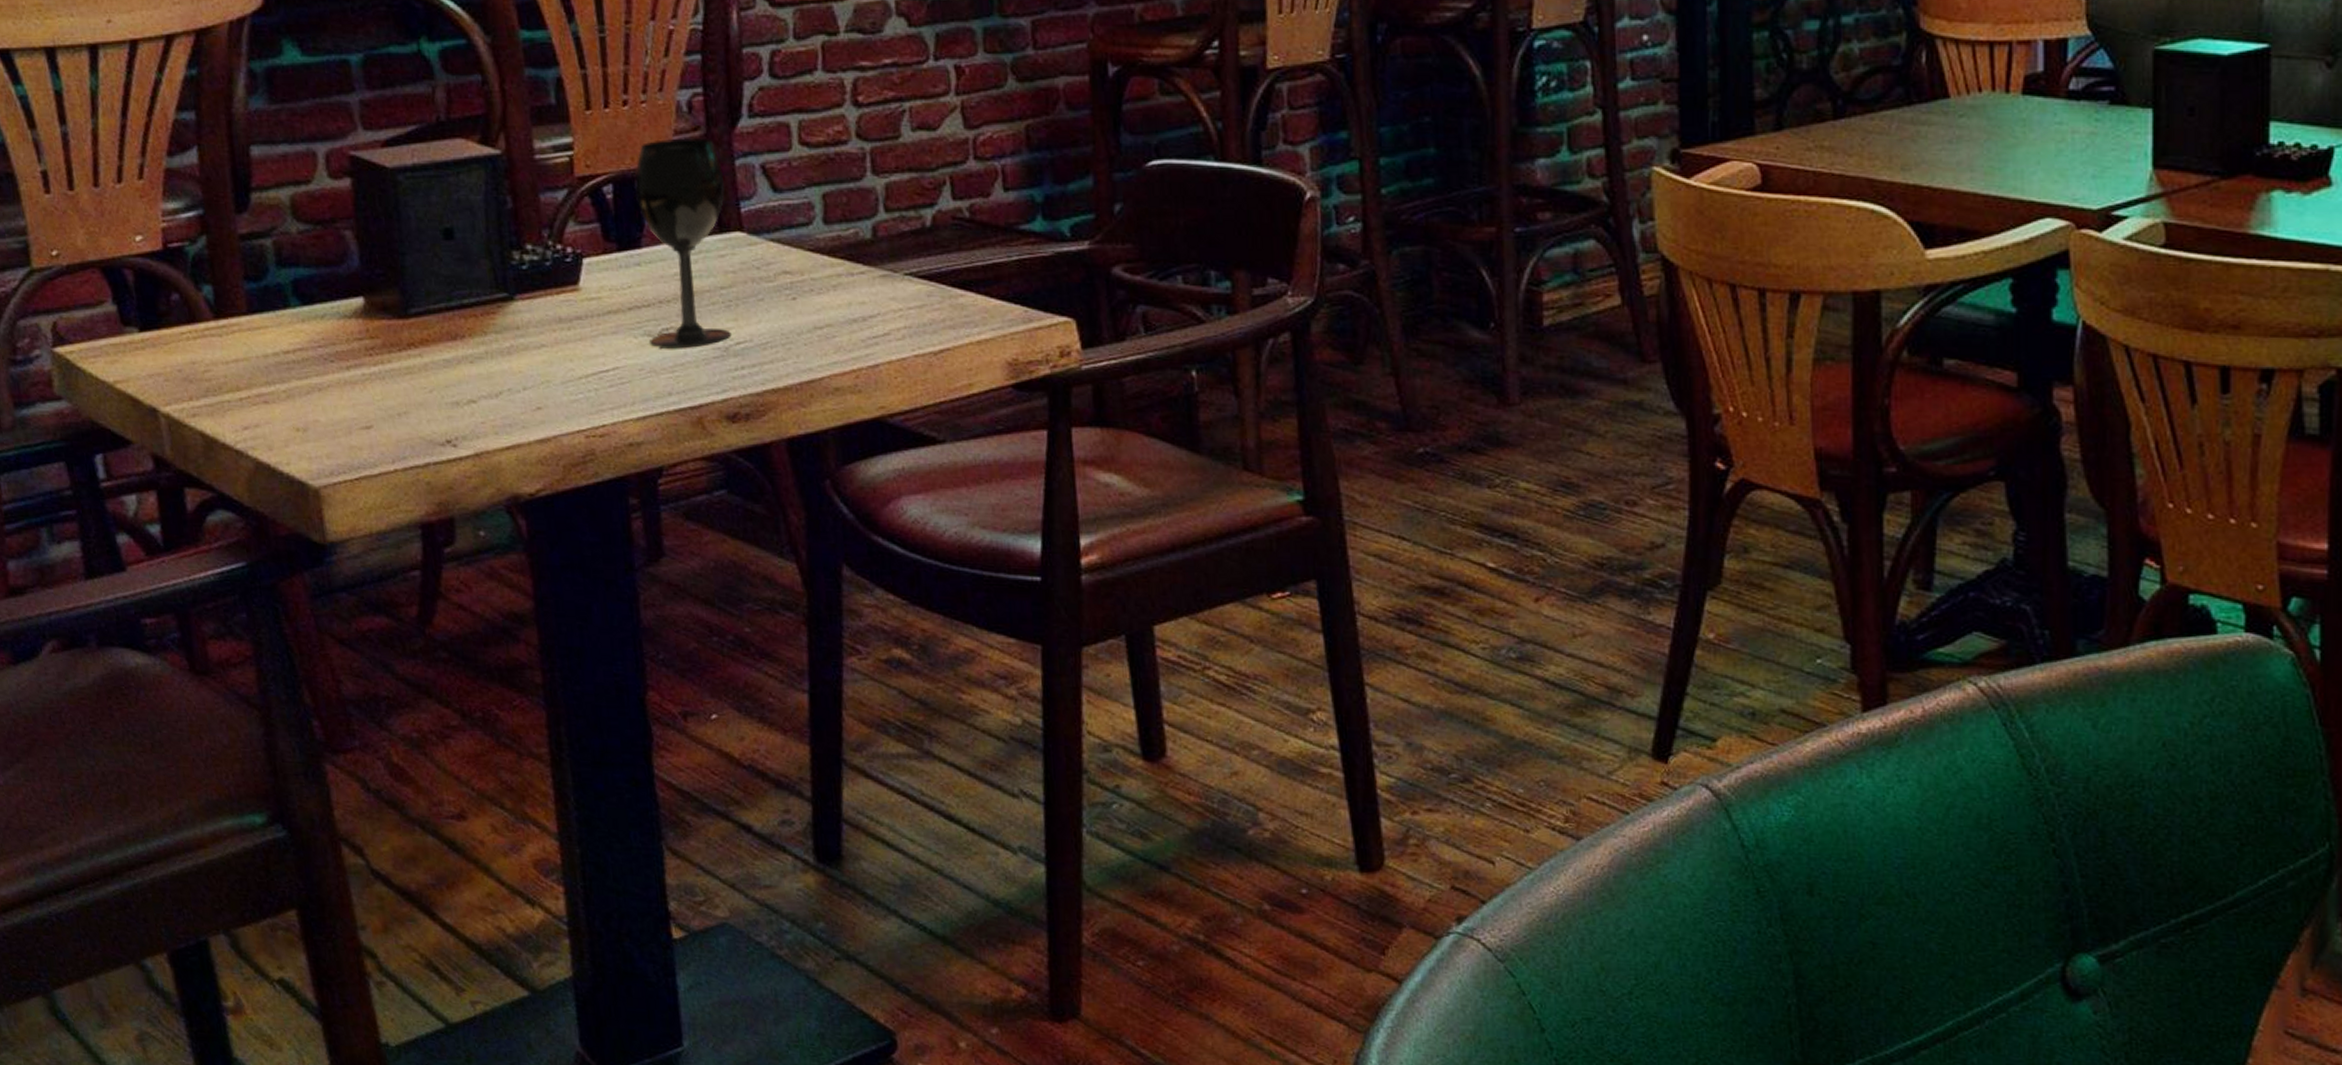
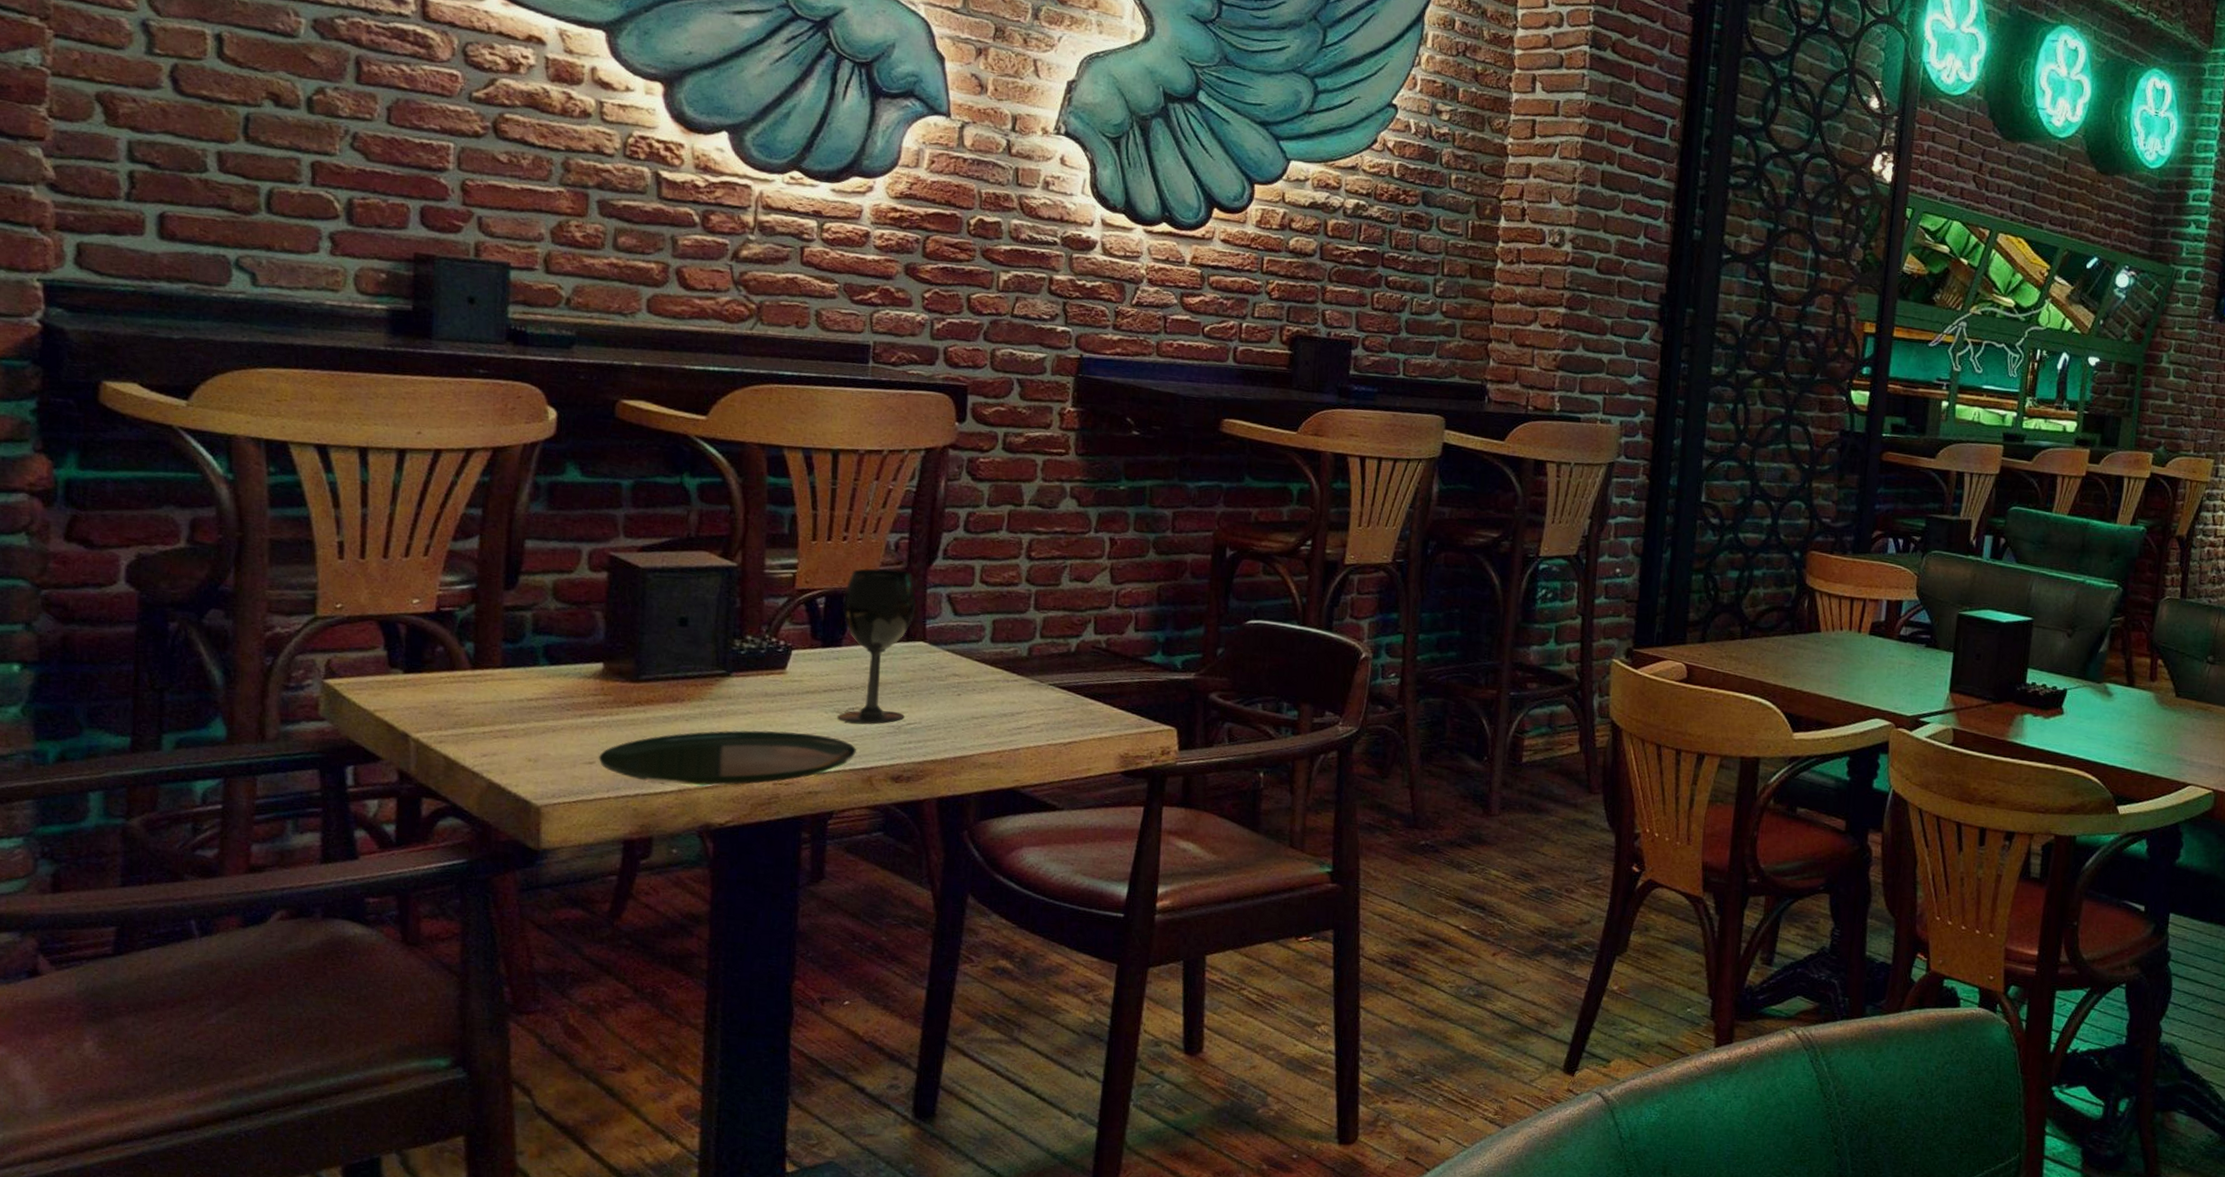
plate: none [376,366,679,448] -> present [599,730,856,786]

